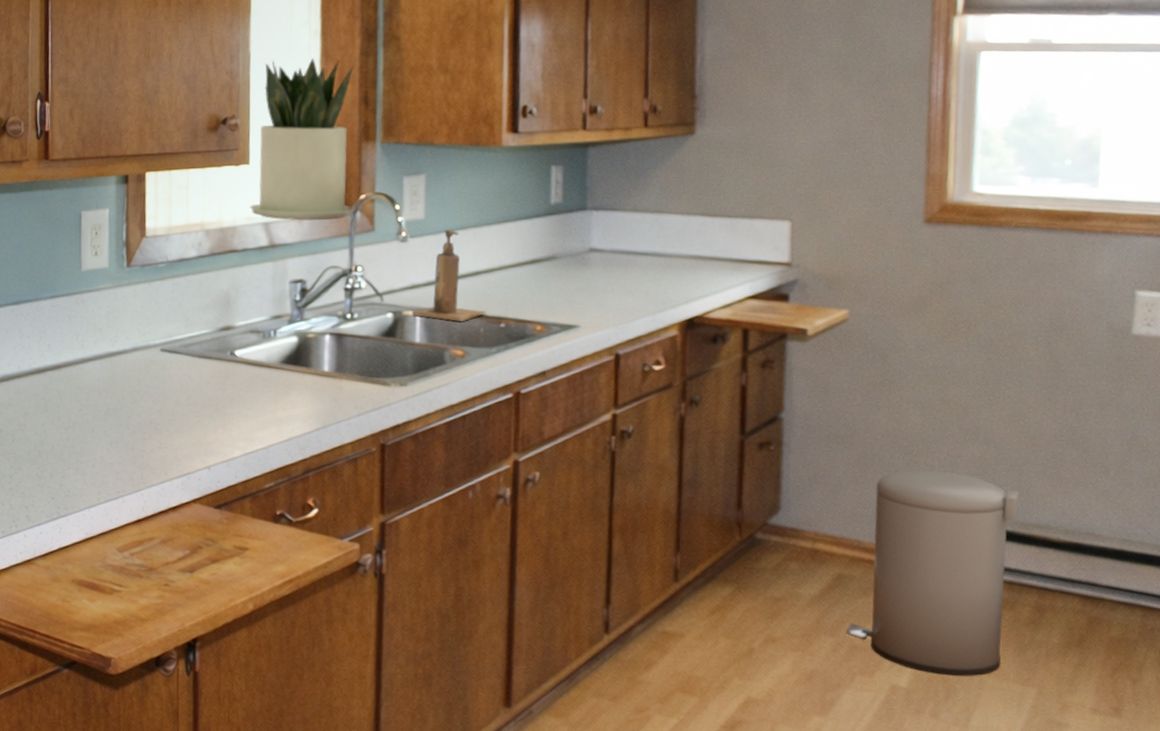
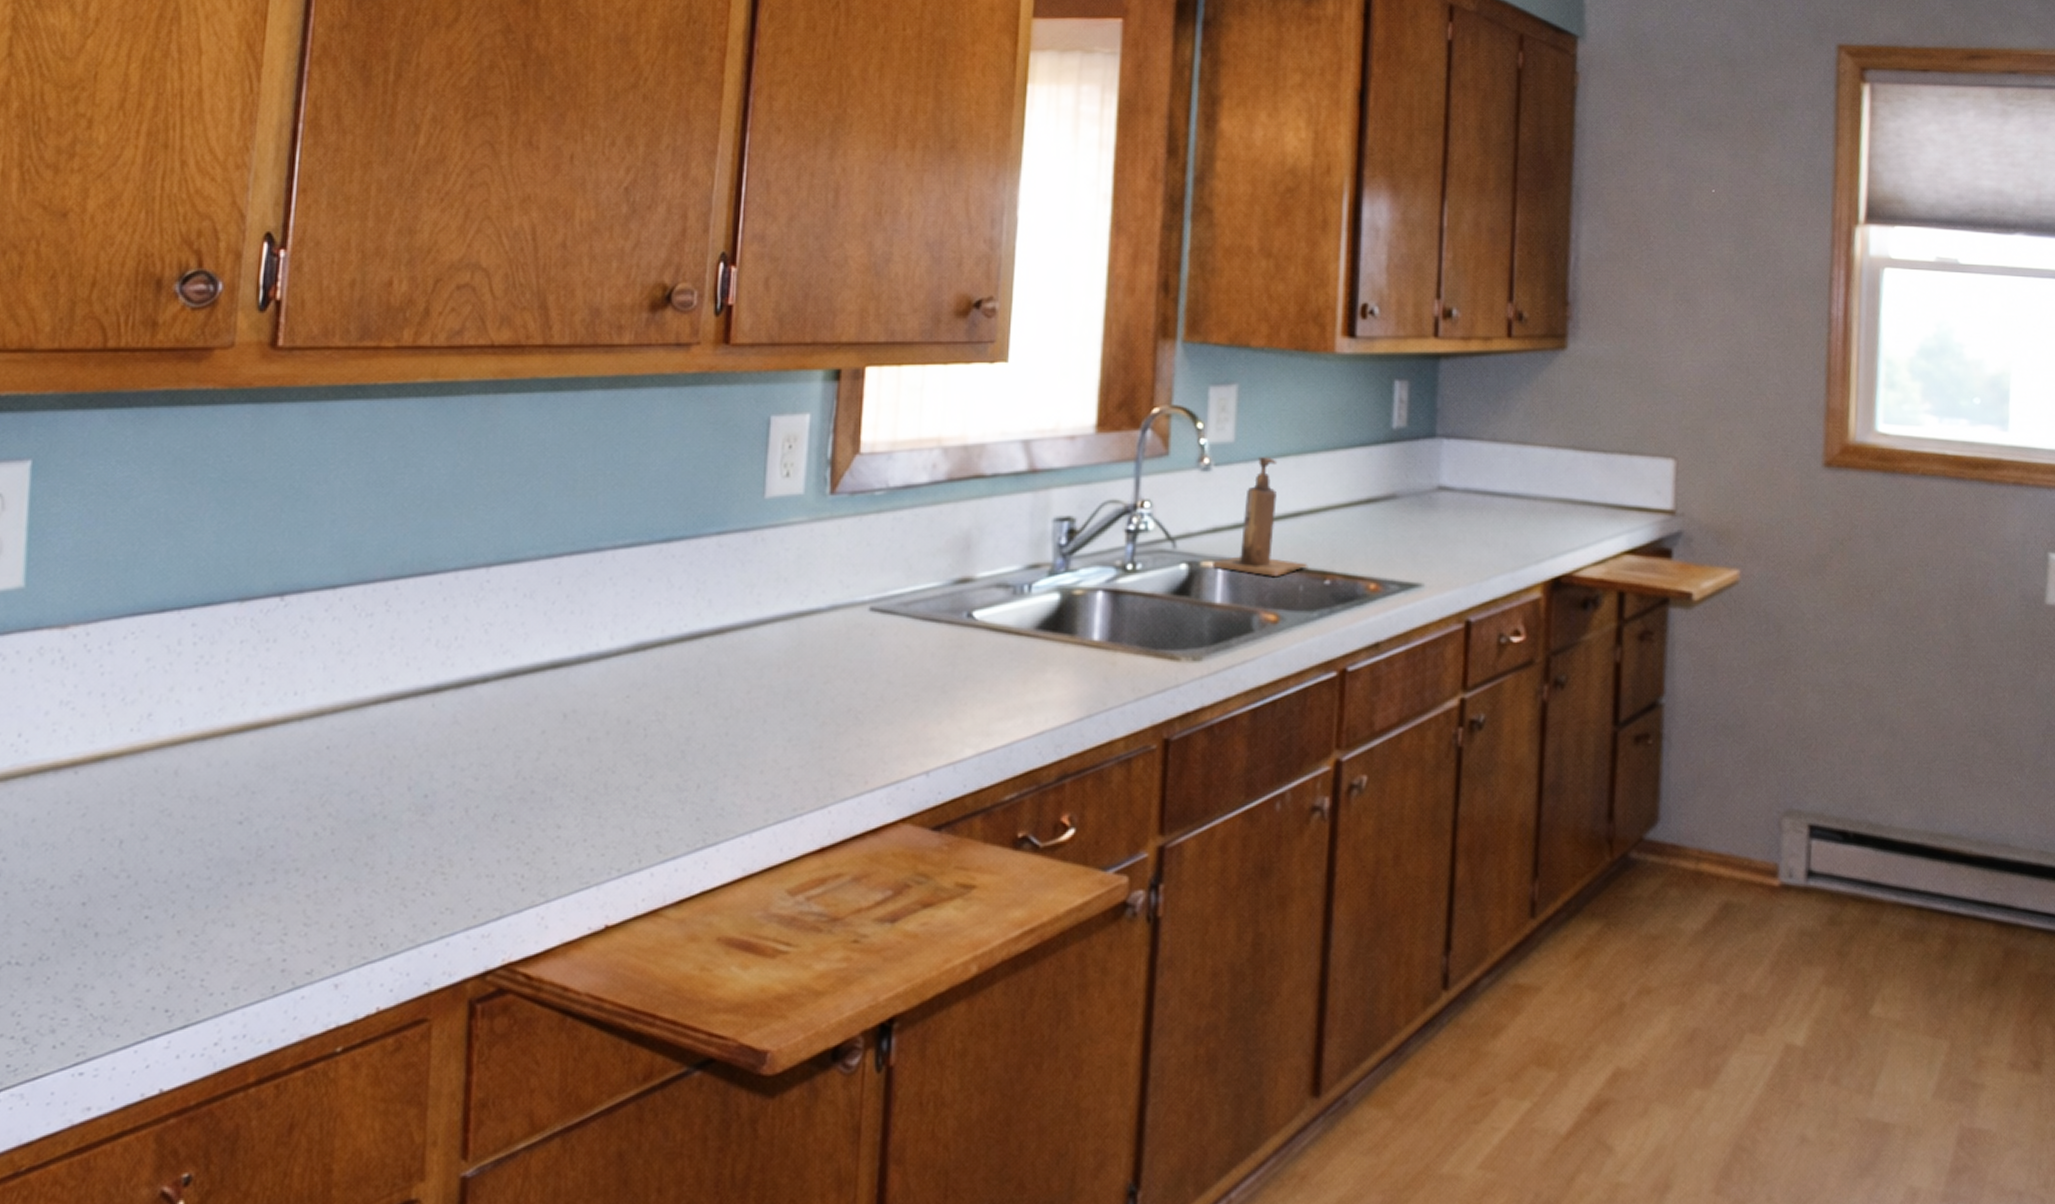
planter: present [249,58,356,221] -> none [1005,228,1152,439]
pedal bin: present [845,469,1019,676] -> none [1733,768,1928,1029]

